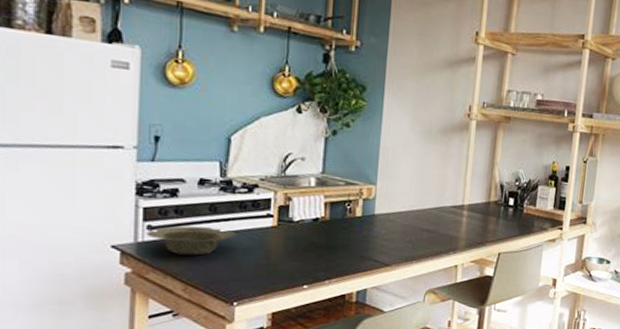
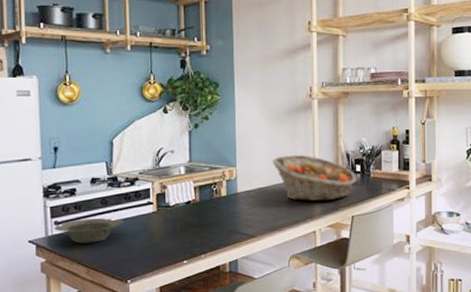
fruit basket: none [417,178,509,234] -> present [272,154,357,202]

